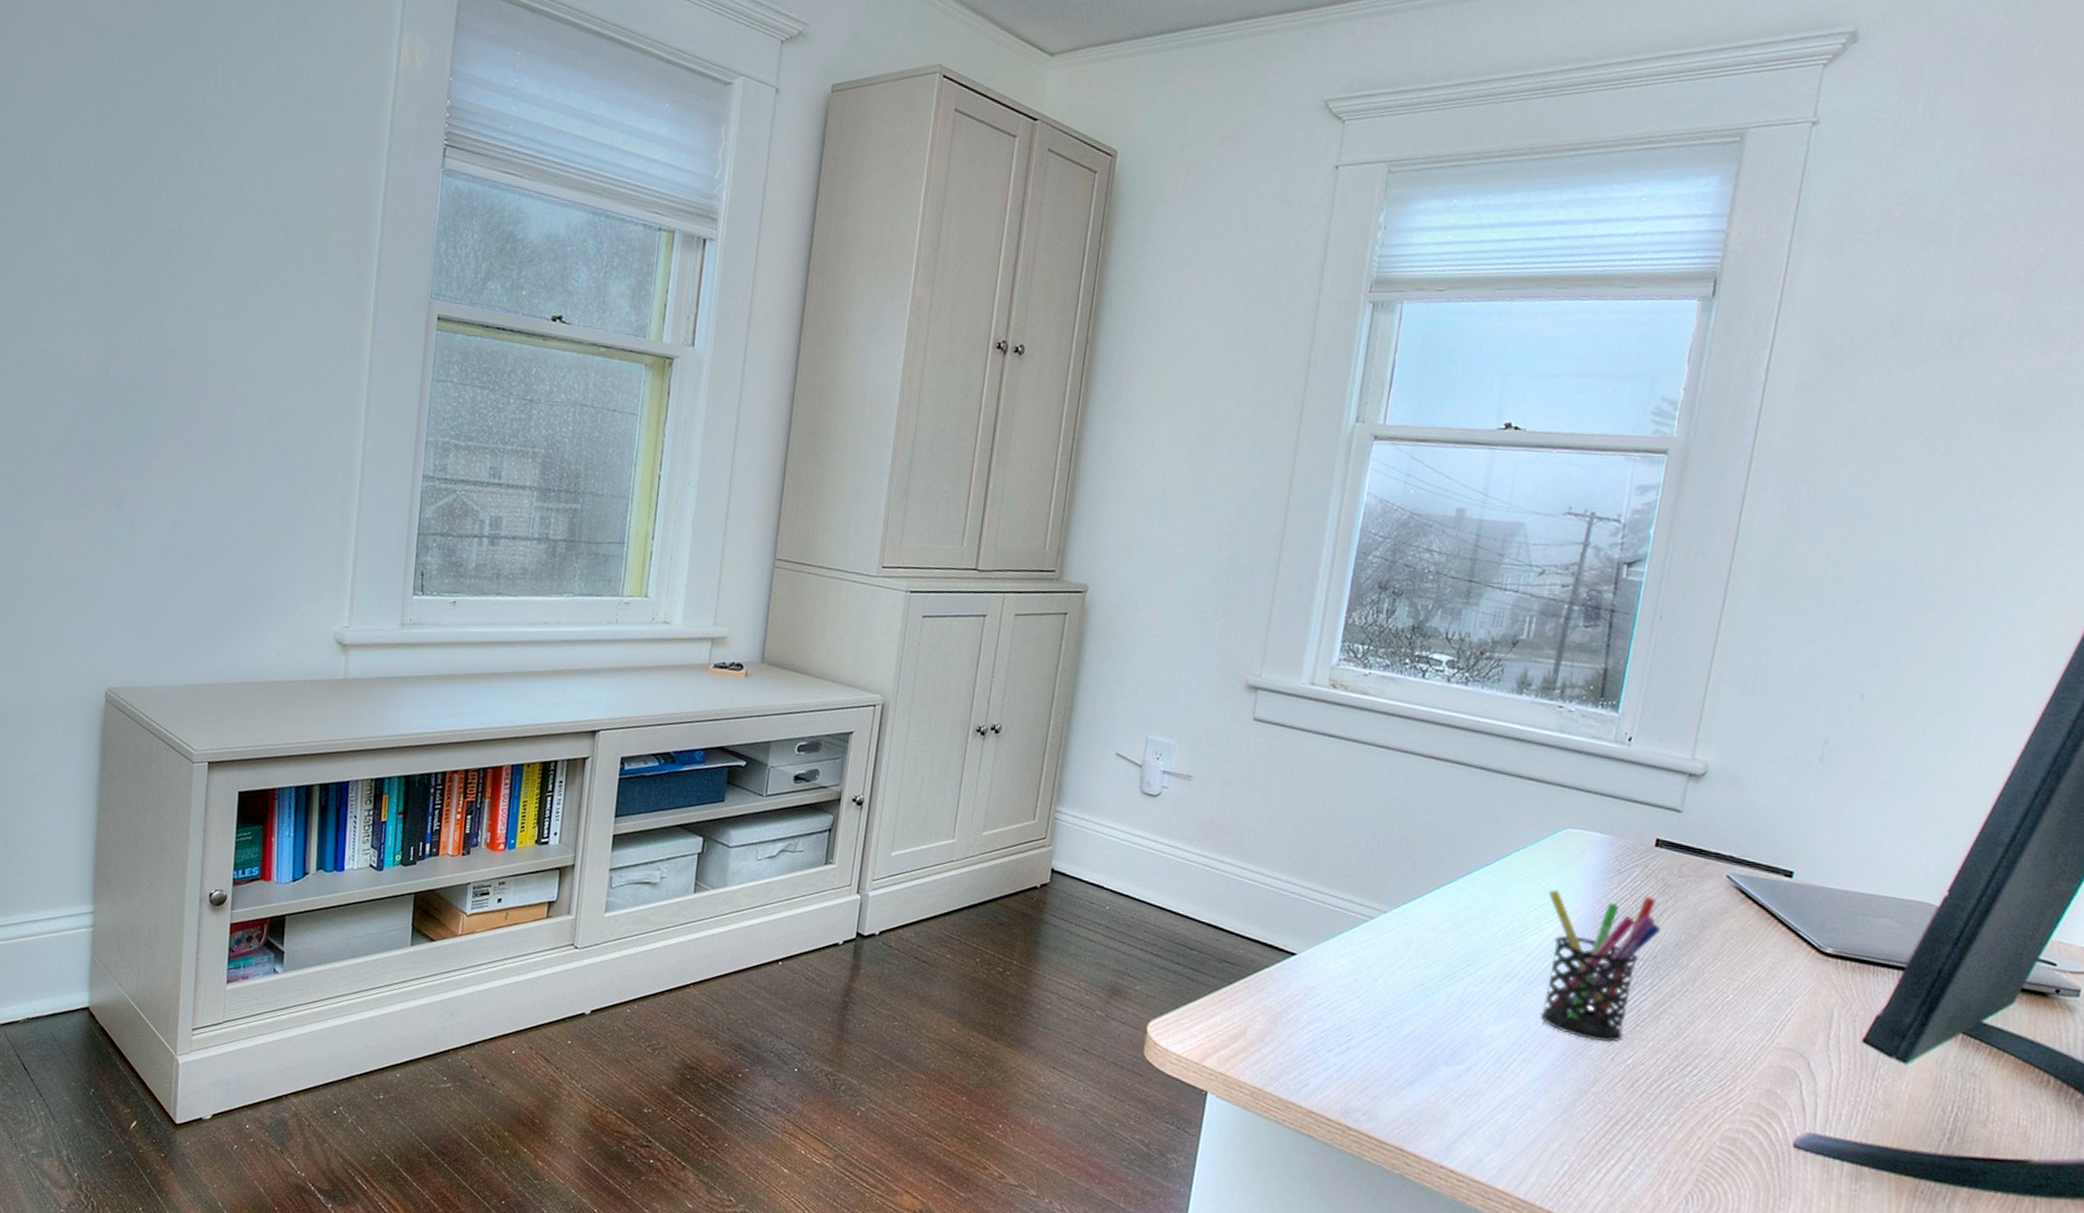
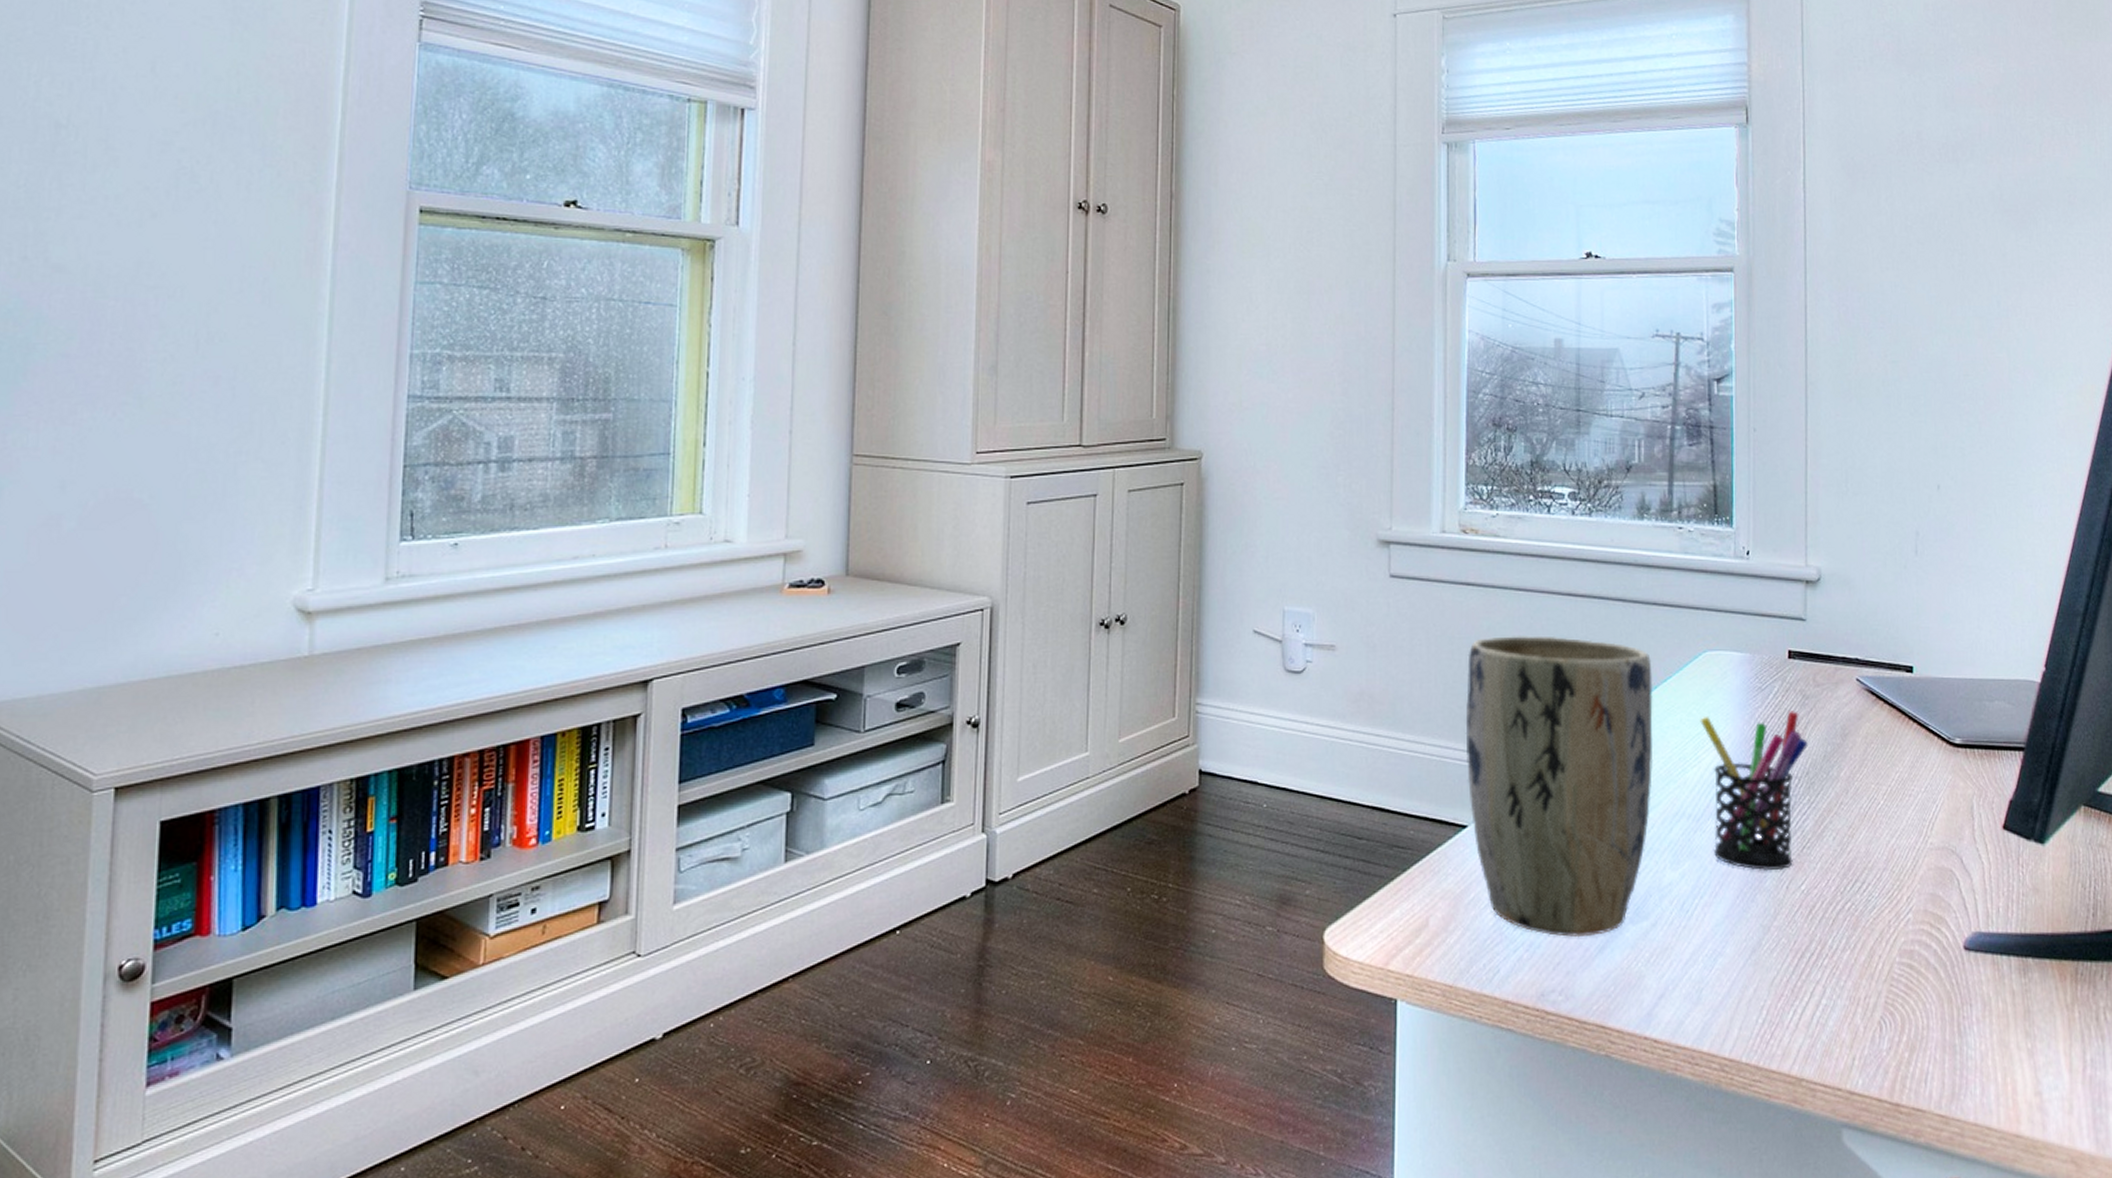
plant pot: none [1301,787,1507,1070] -> present [1465,635,1654,938]

